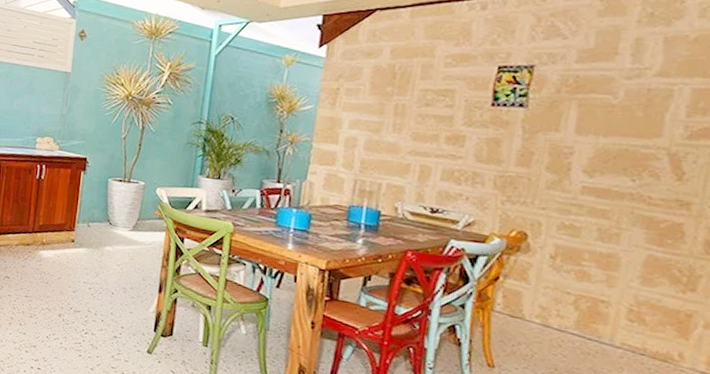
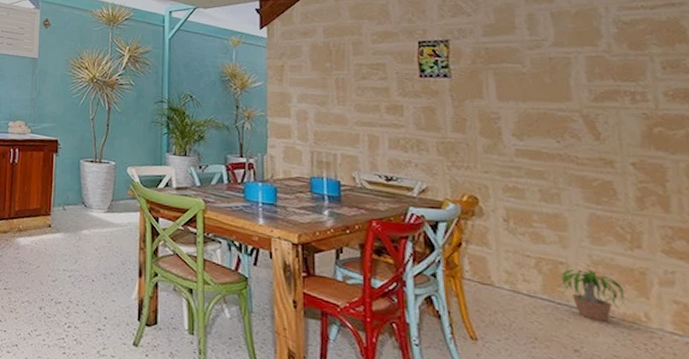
potted plant: none [591,308,670,359] -> present [557,269,634,322]

